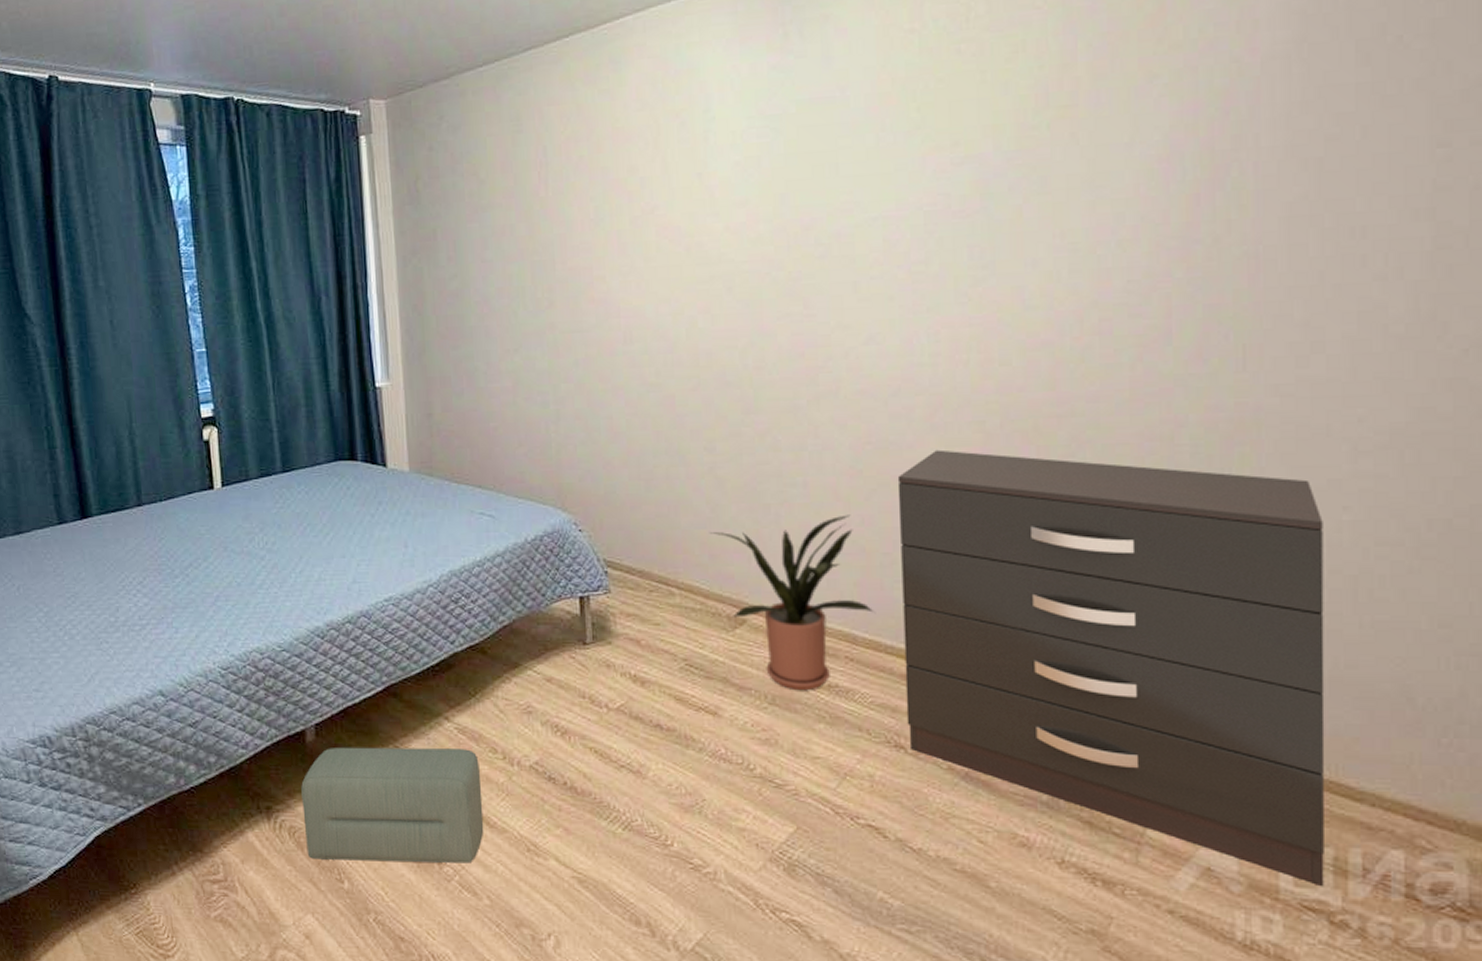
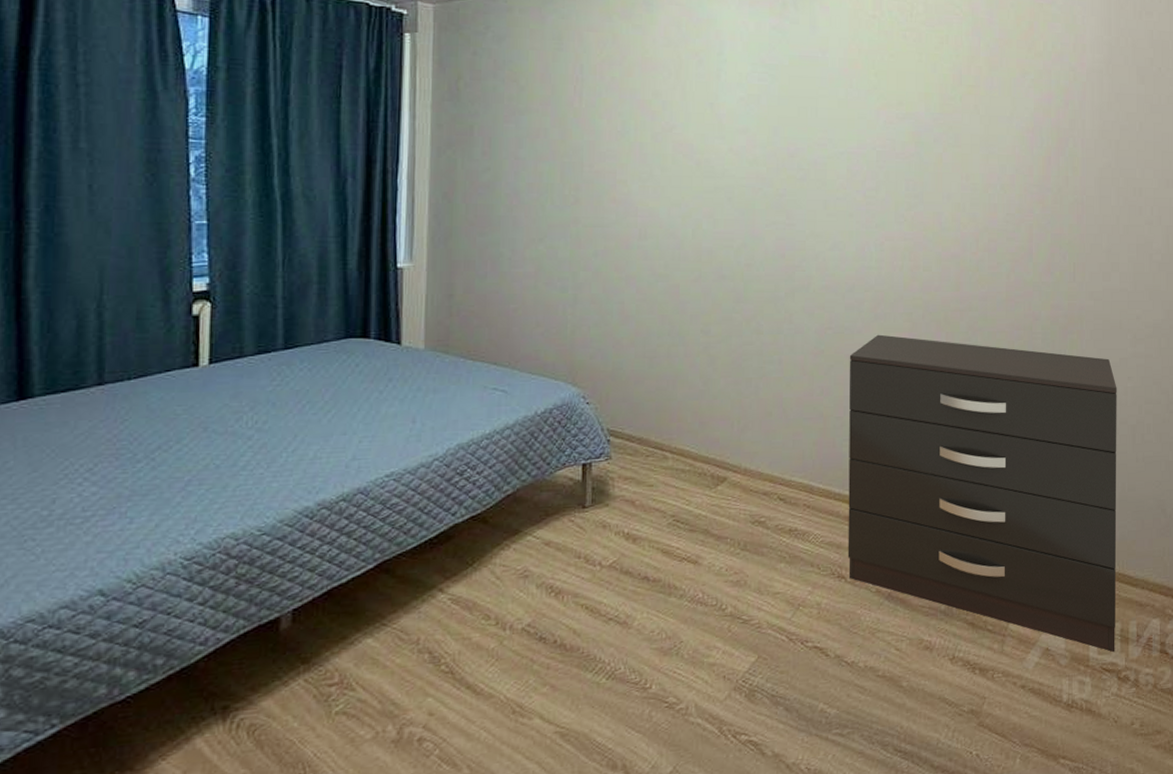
pouf: present [301,747,484,864] -> none [267,619,472,757]
house plant: present [710,514,874,691] -> none [701,386,827,536]

